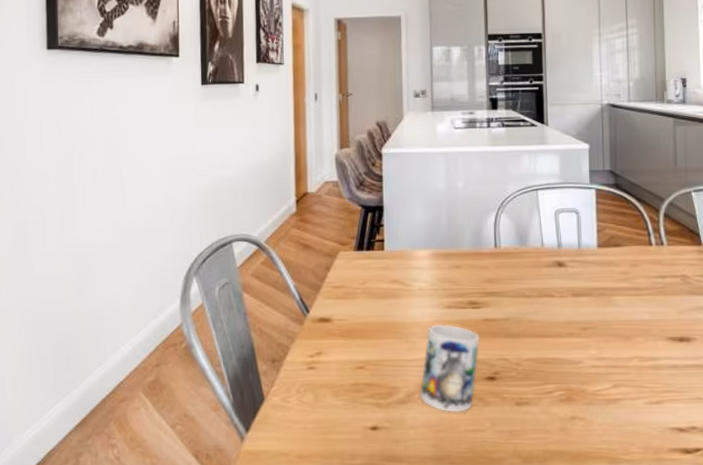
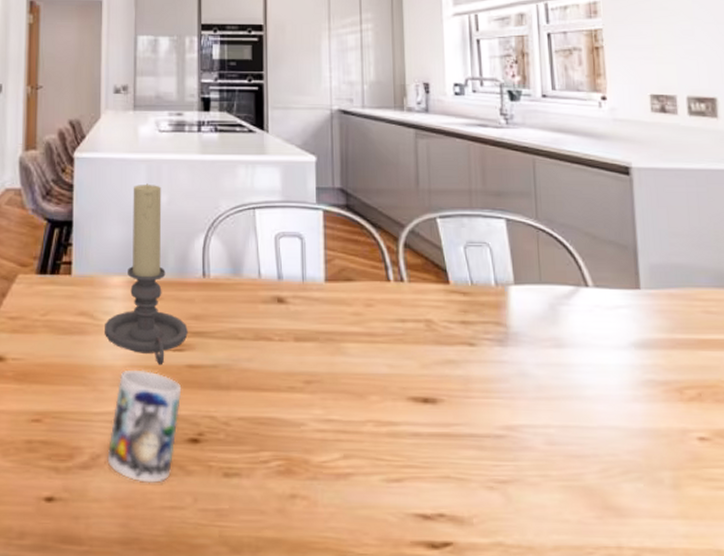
candle holder: none [414,172,484,320] -> present [105,183,188,366]

